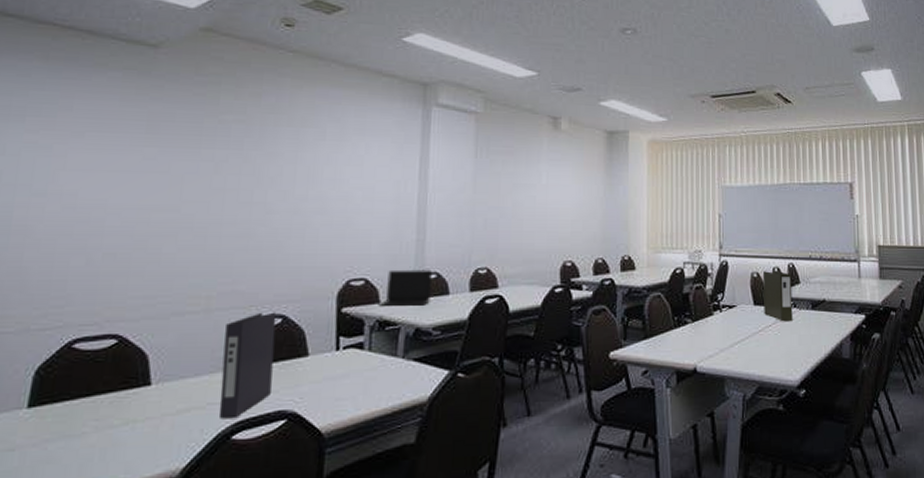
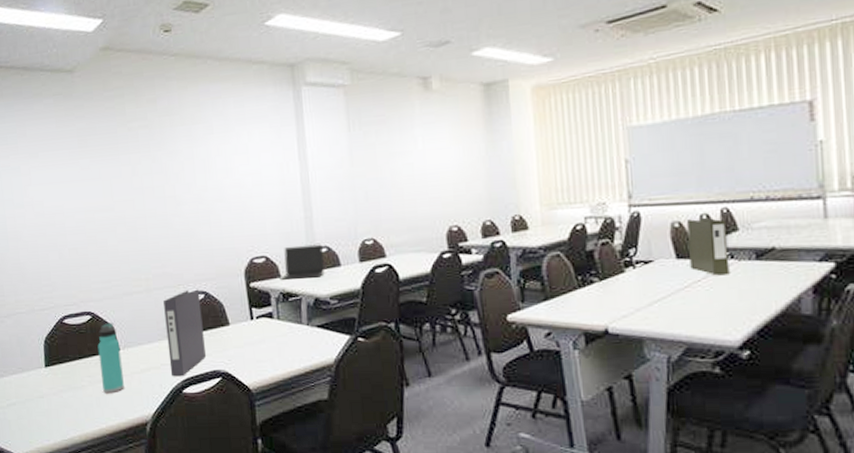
thermos bottle: none [114,349,153,442] -> present [97,322,124,393]

